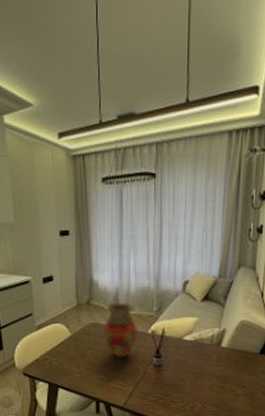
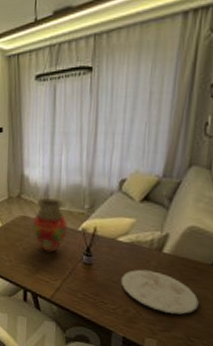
plate: none [187,365,251,402] -> present [120,269,199,315]

